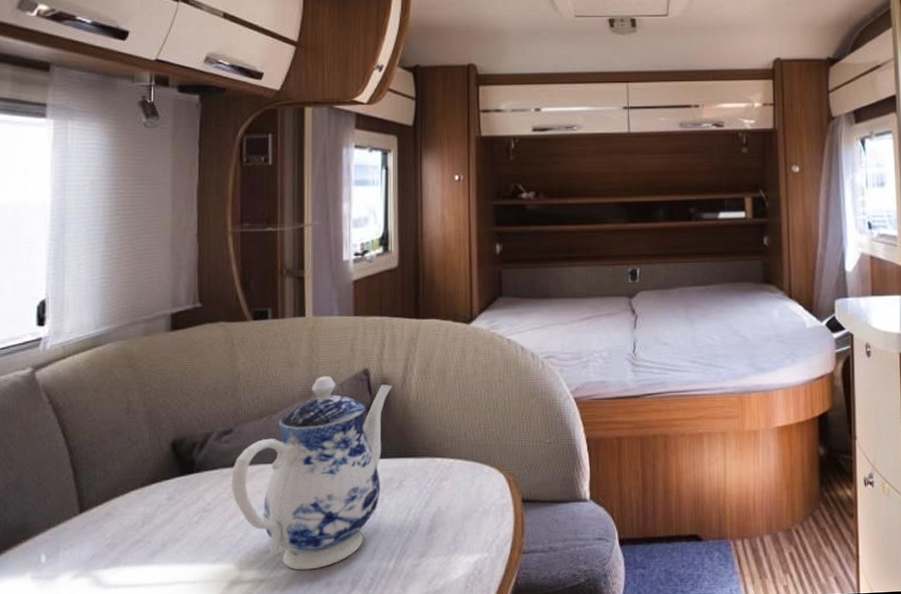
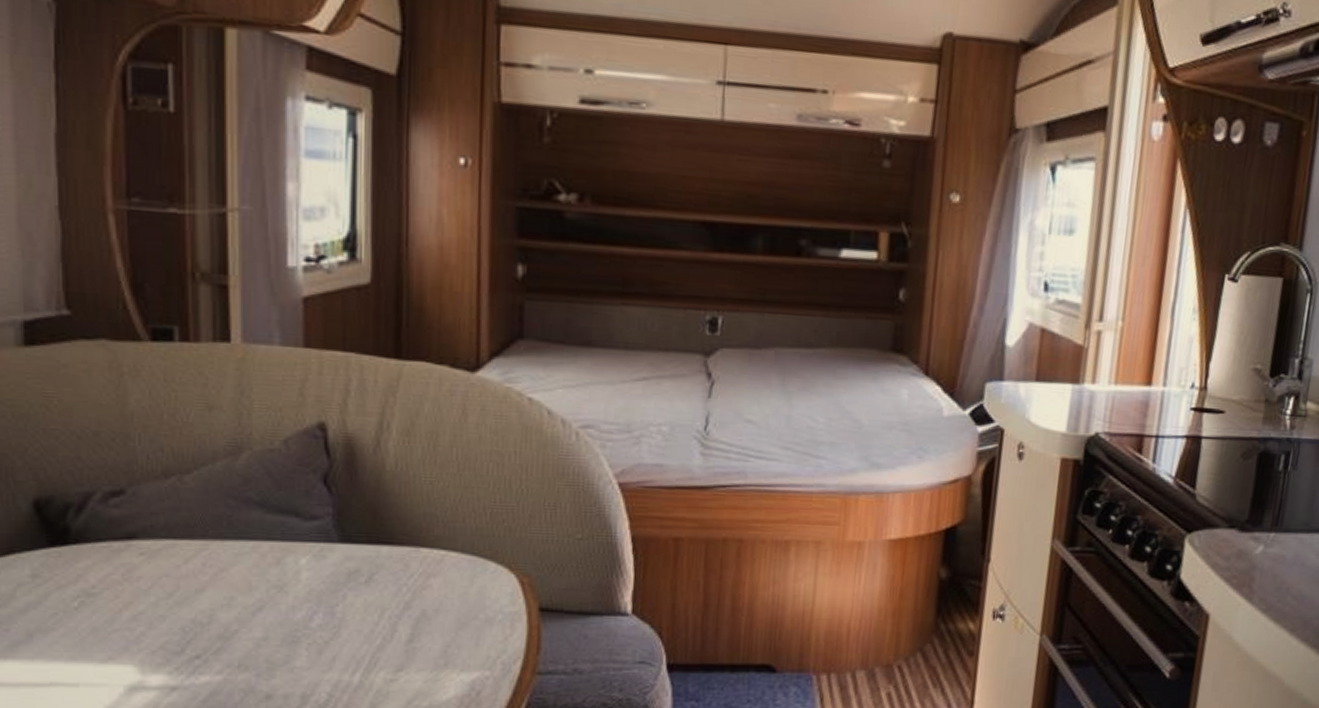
teapot: present [231,376,392,570] -> none [125,427,360,678]

